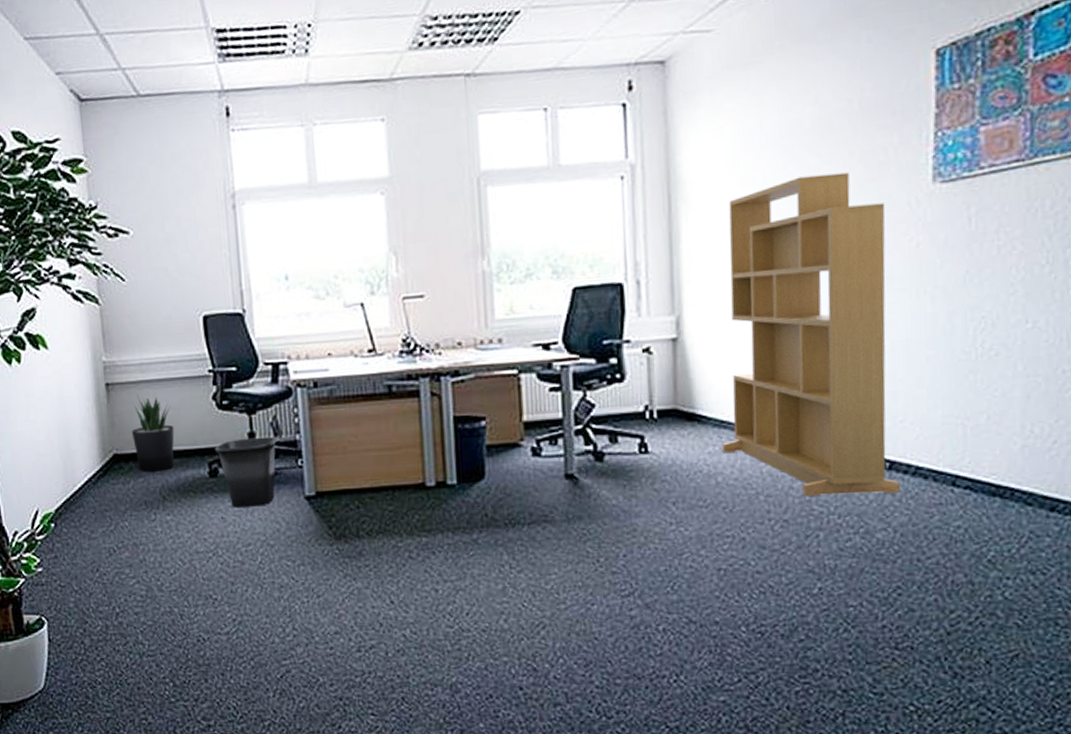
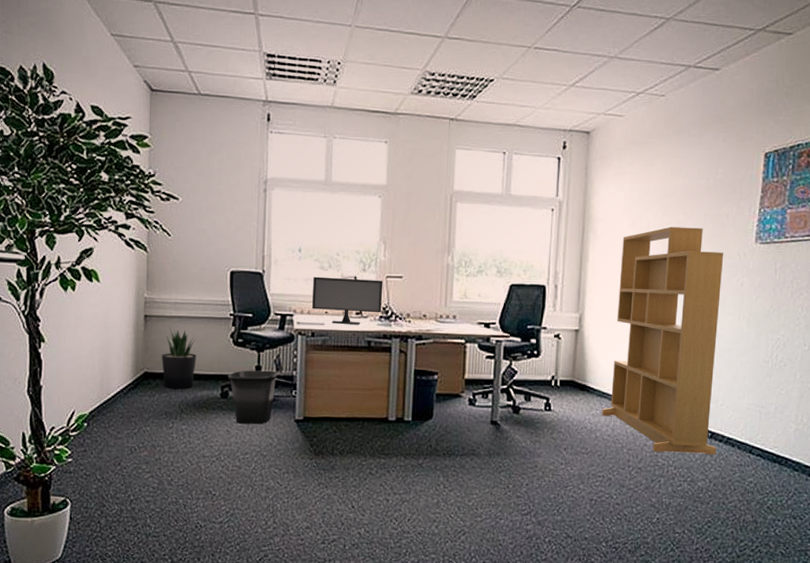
computer monitor: none [308,304,401,368] -> present [312,276,383,325]

